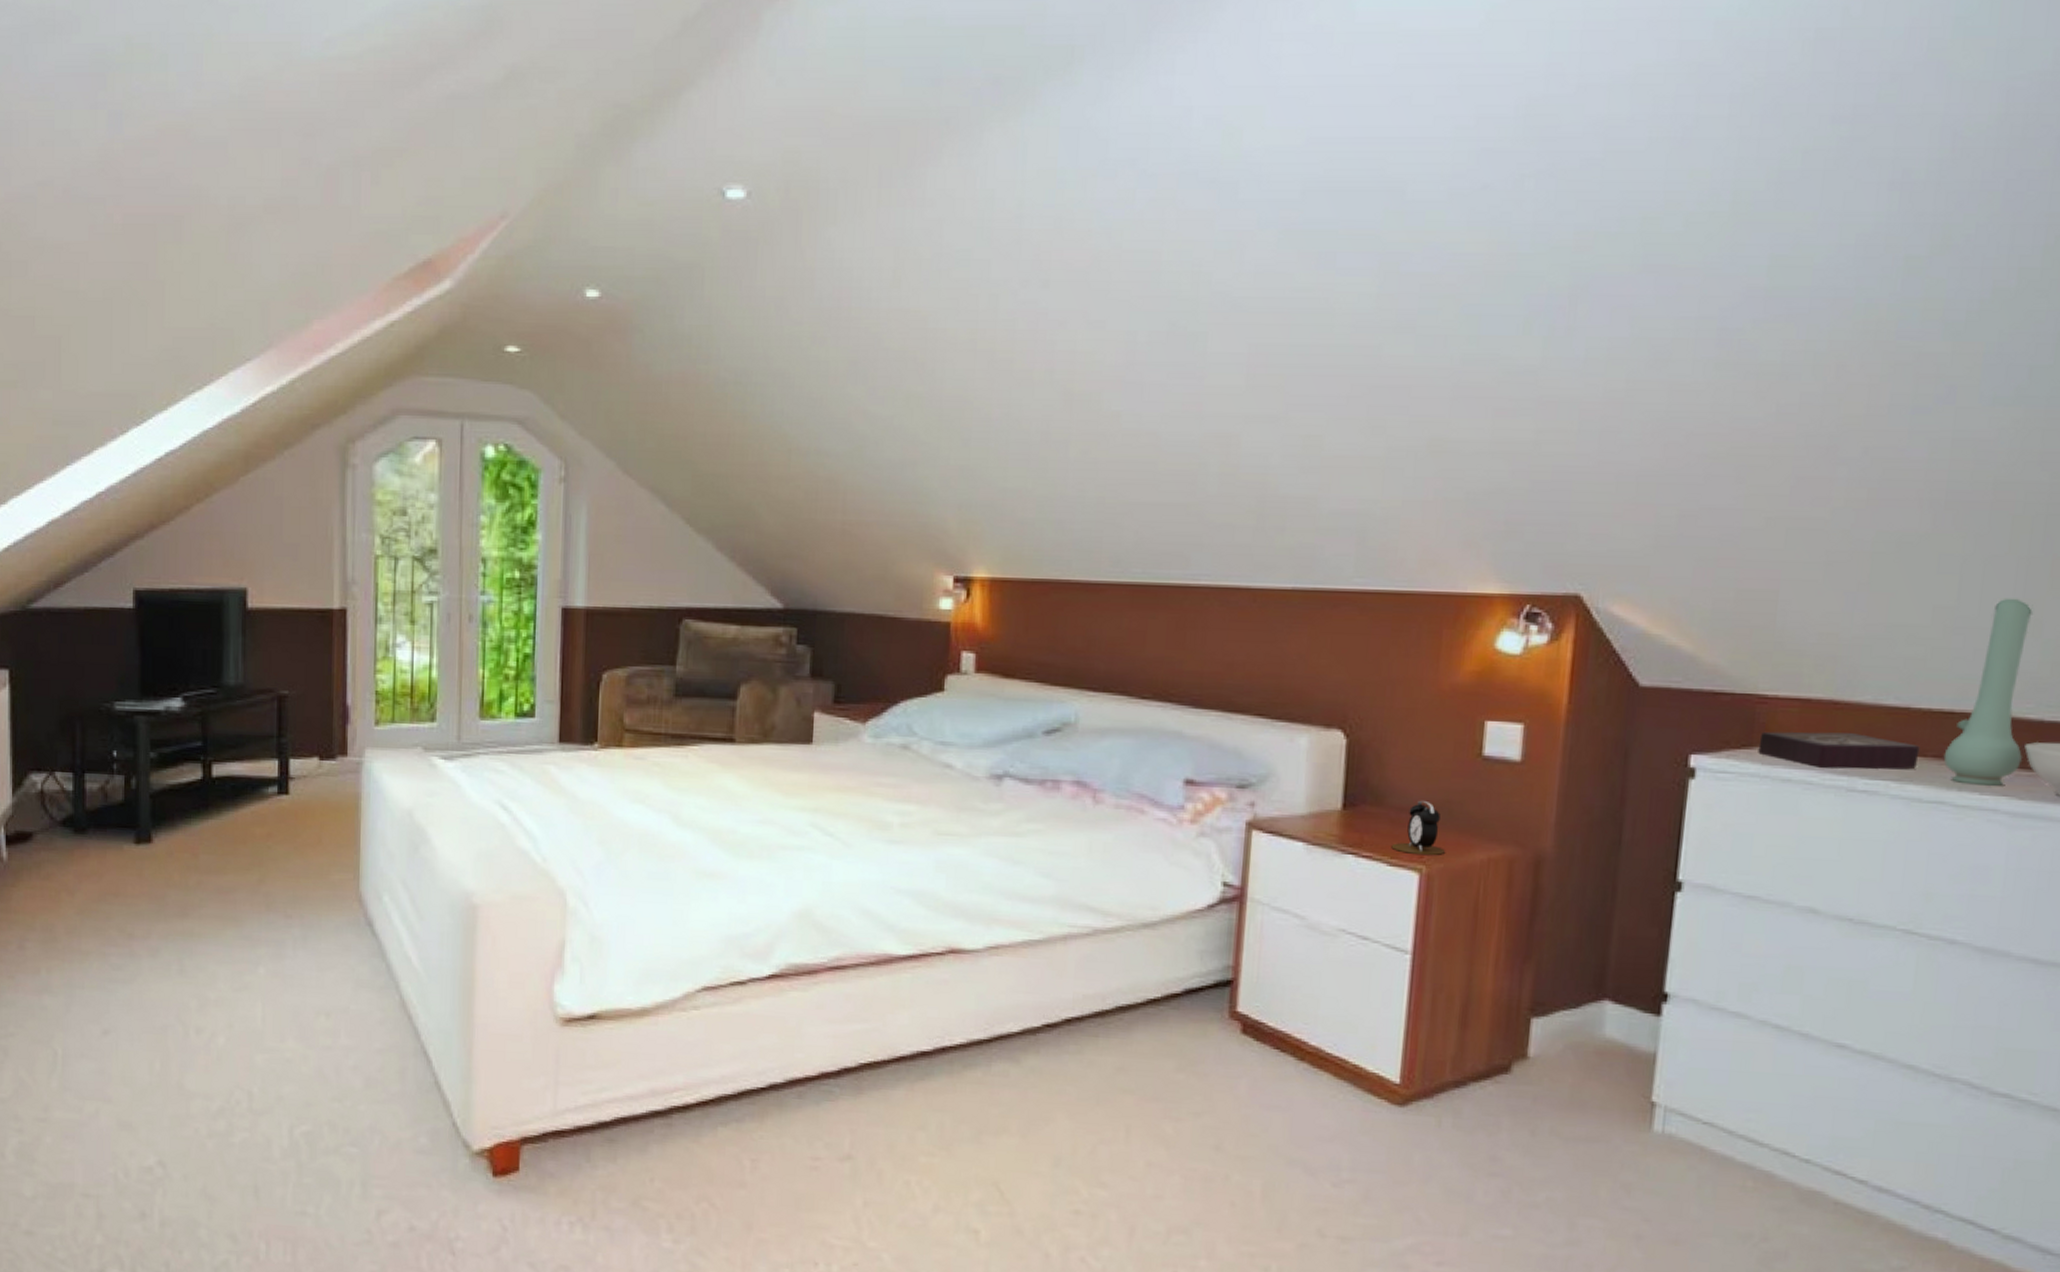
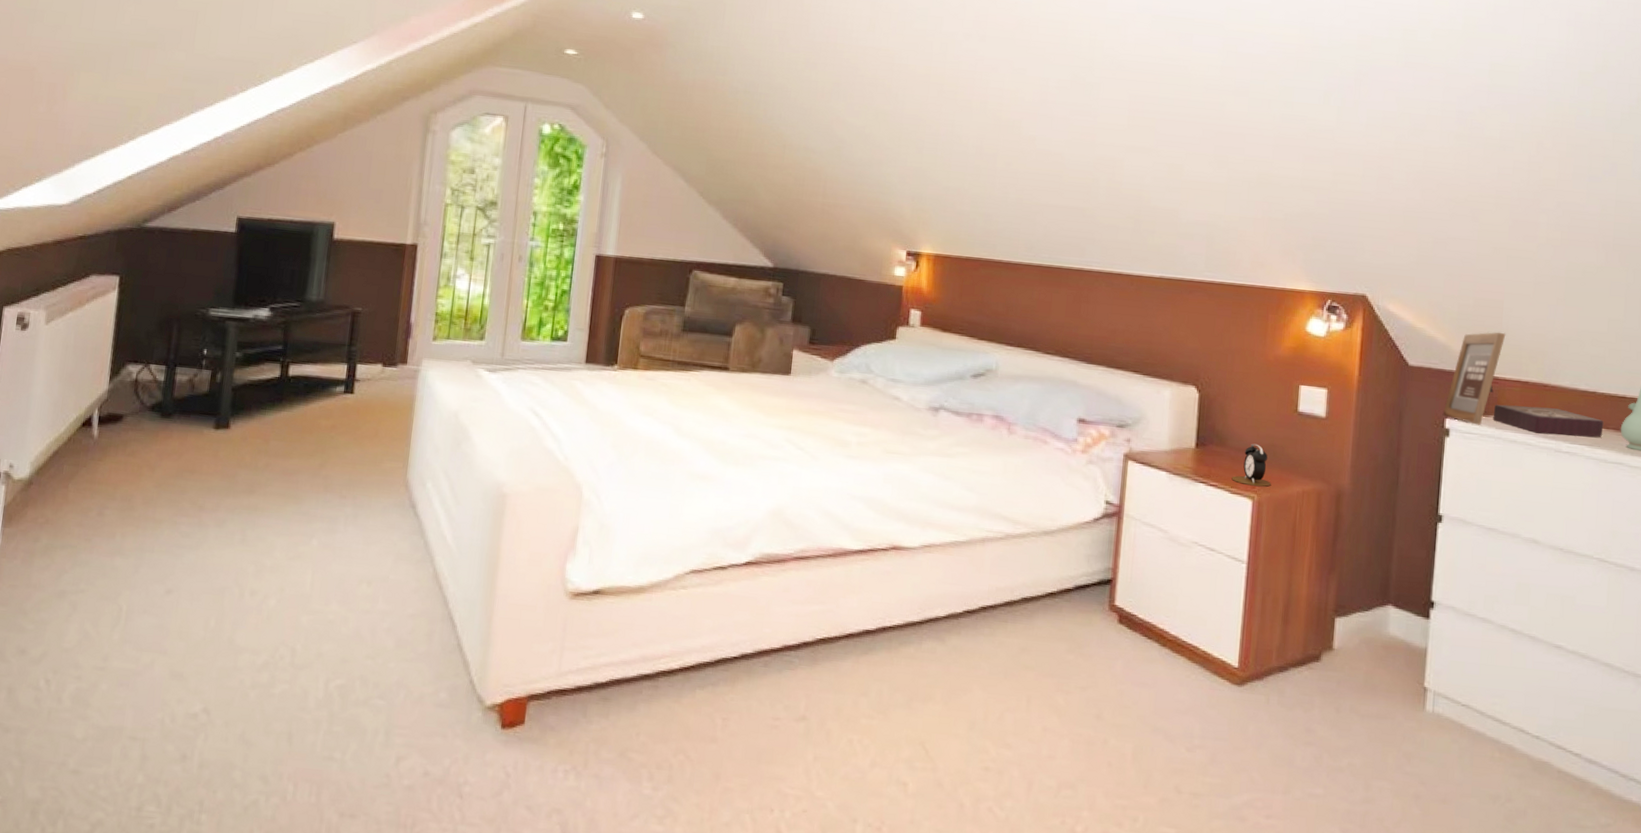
picture frame: none [1686,633,1781,761] -> present [1442,332,1506,425]

